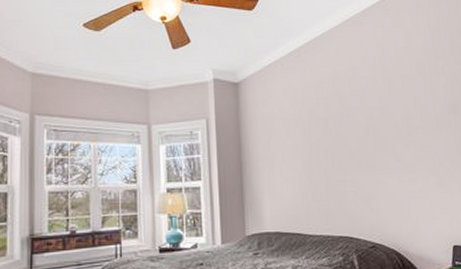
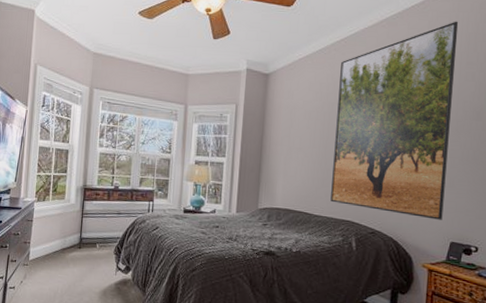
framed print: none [313,16,441,224] -> present [330,21,459,220]

